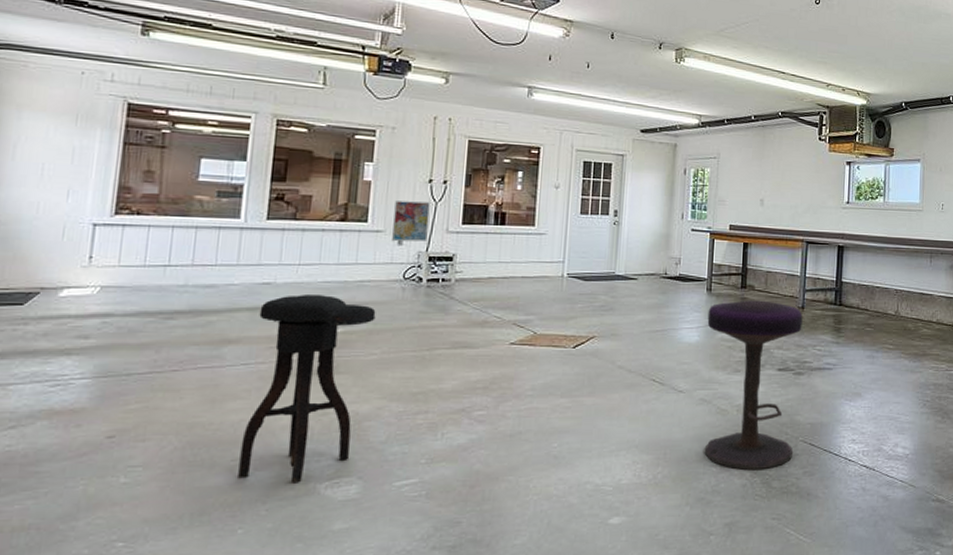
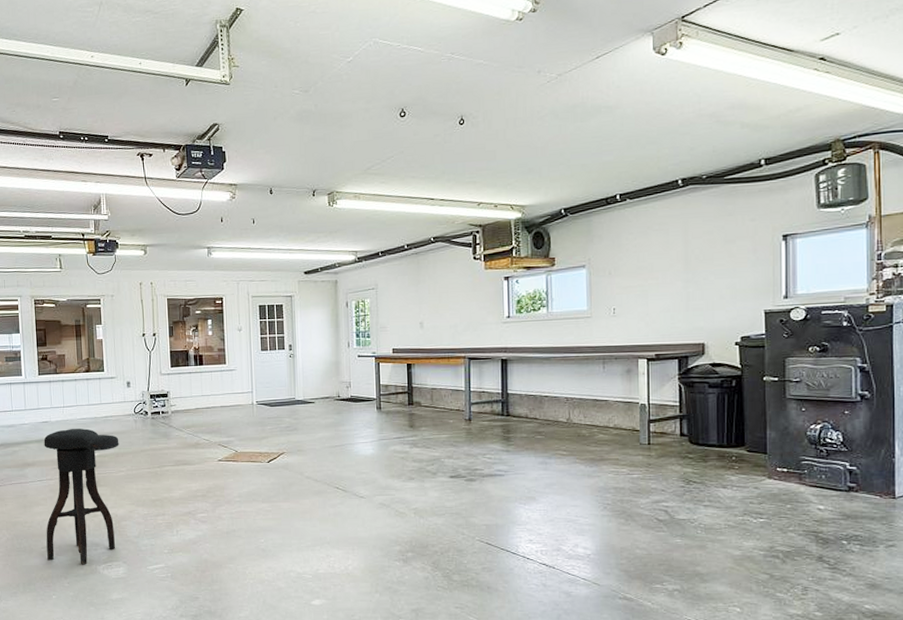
wall art: present [392,201,430,242] -> none [121,352,147,385]
stool: present [704,300,803,470] -> none [379,415,471,564]

